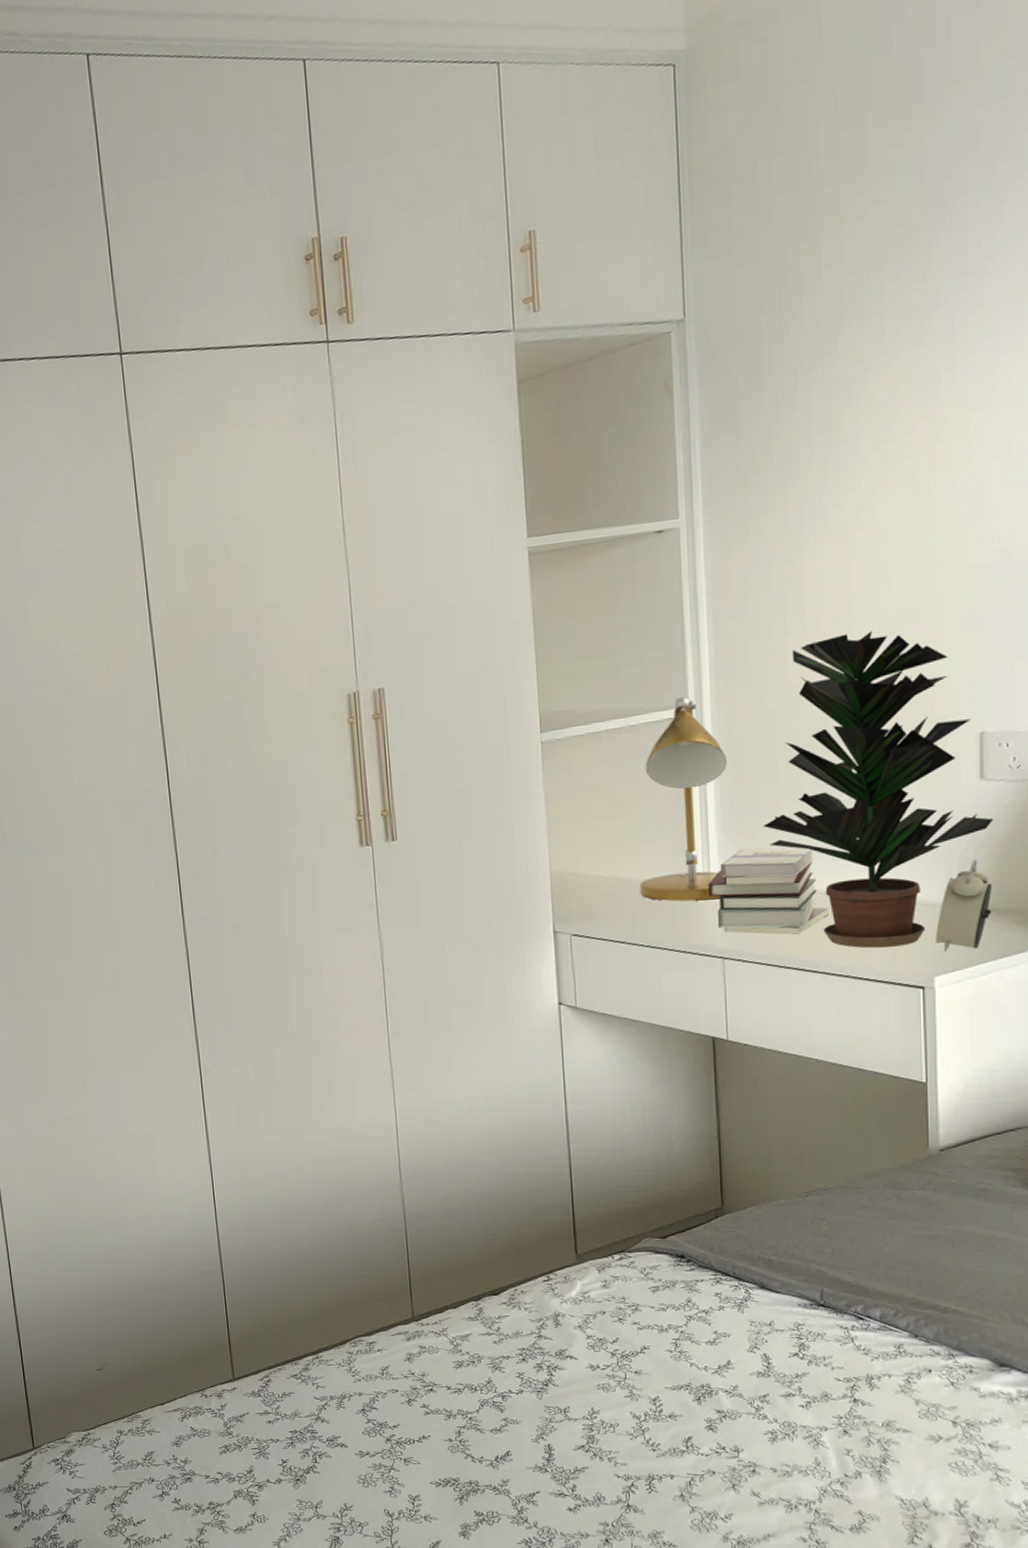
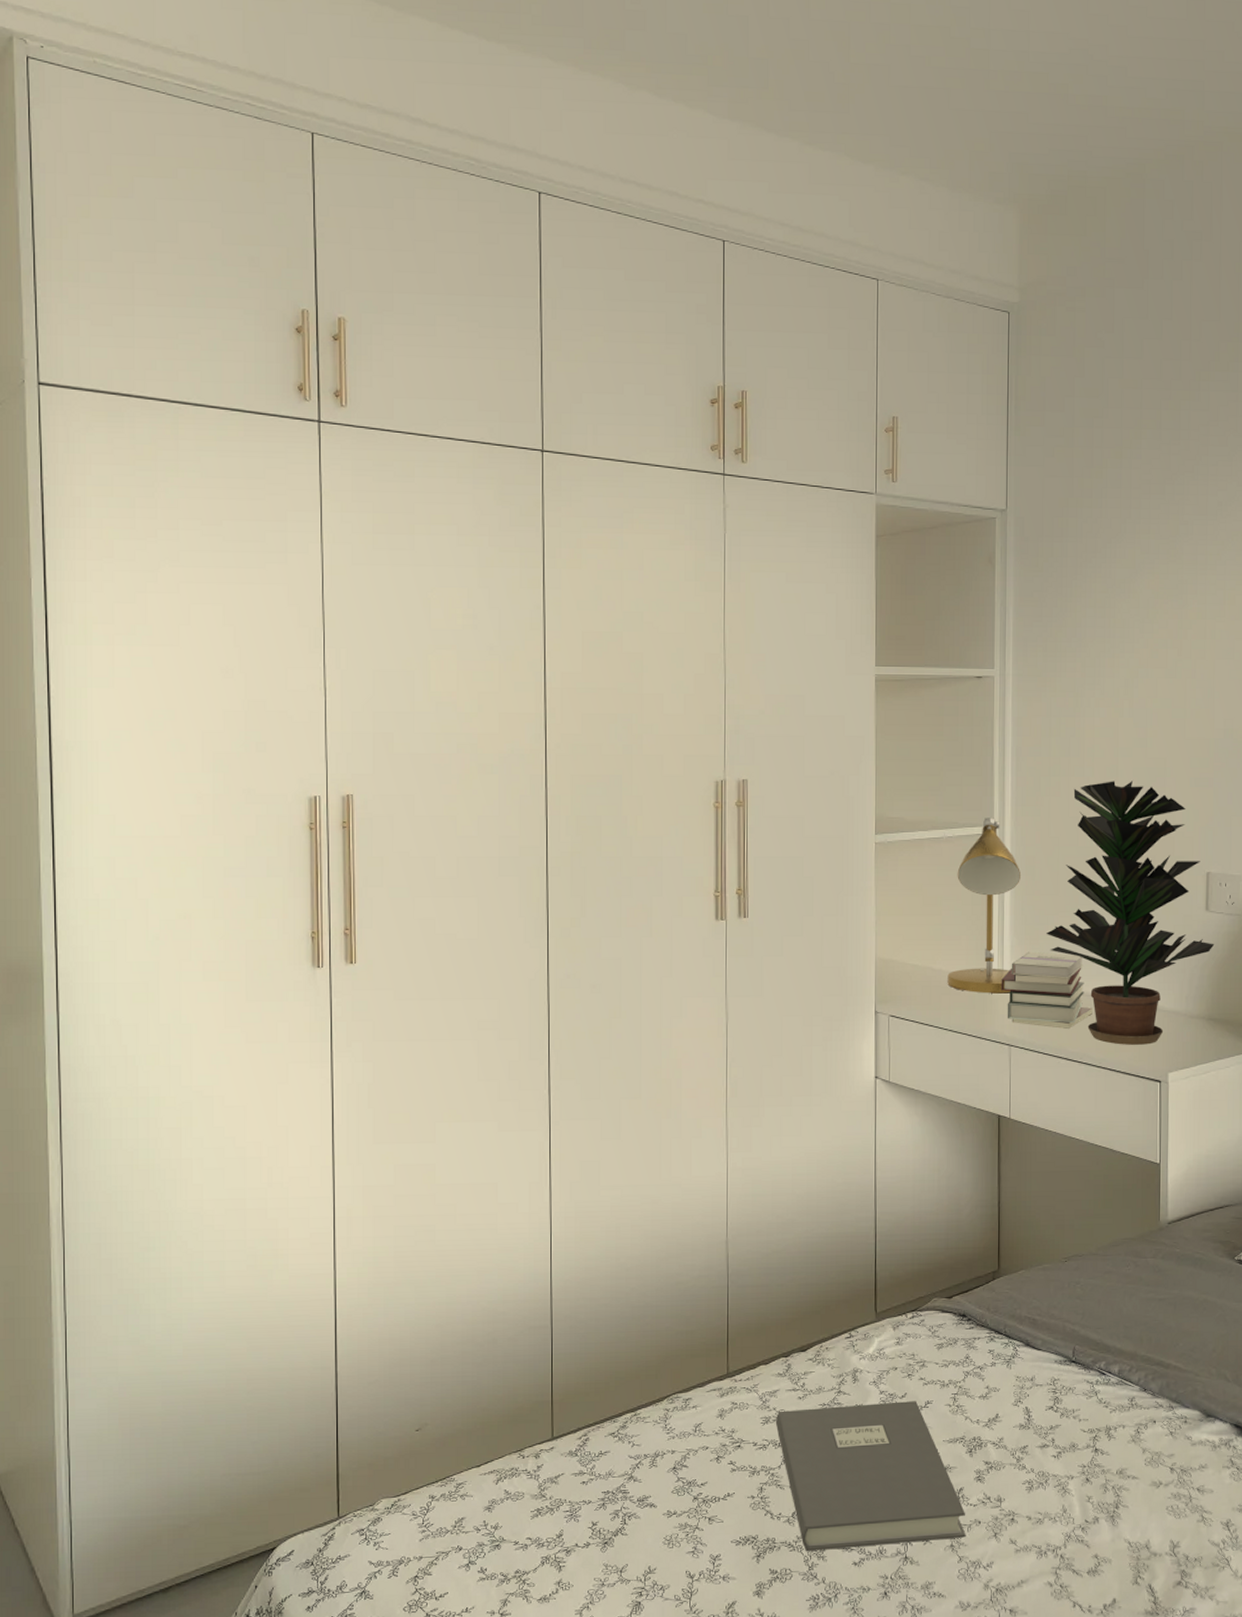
book: none [469,1346,698,1495] -> present [775,1401,966,1551]
alarm clock: present [934,859,992,953] -> none [1169,976,1212,1053]

